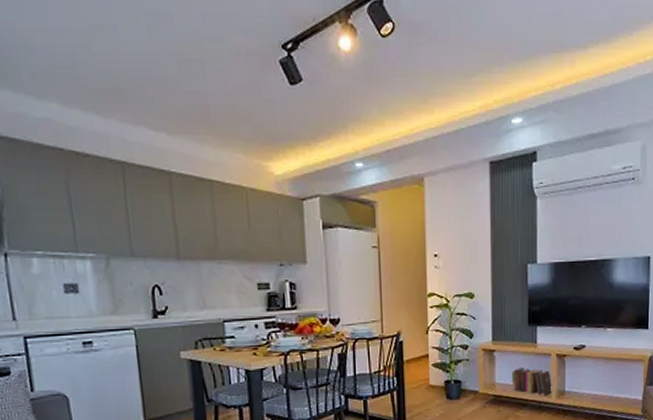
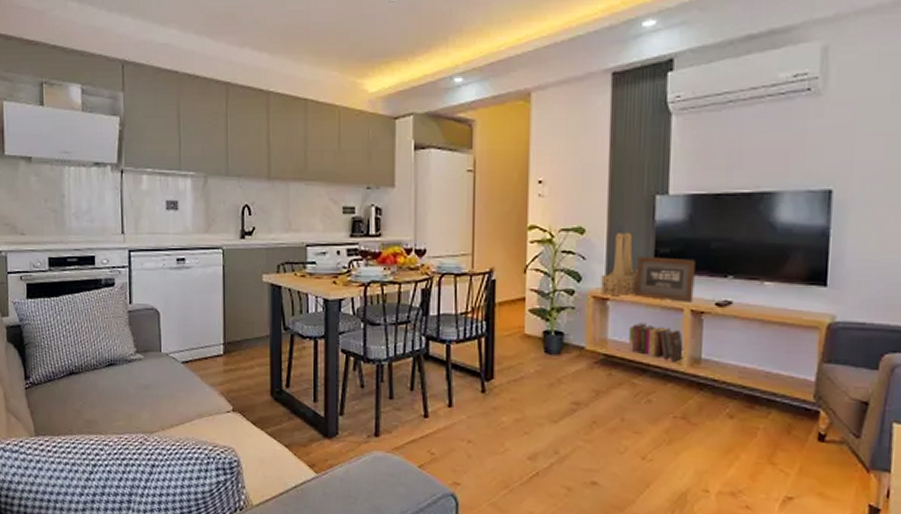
decorative basket: none [489,294,516,348] -> present [601,231,638,297]
picture frame: none [513,314,558,349] -> present [633,256,695,303]

